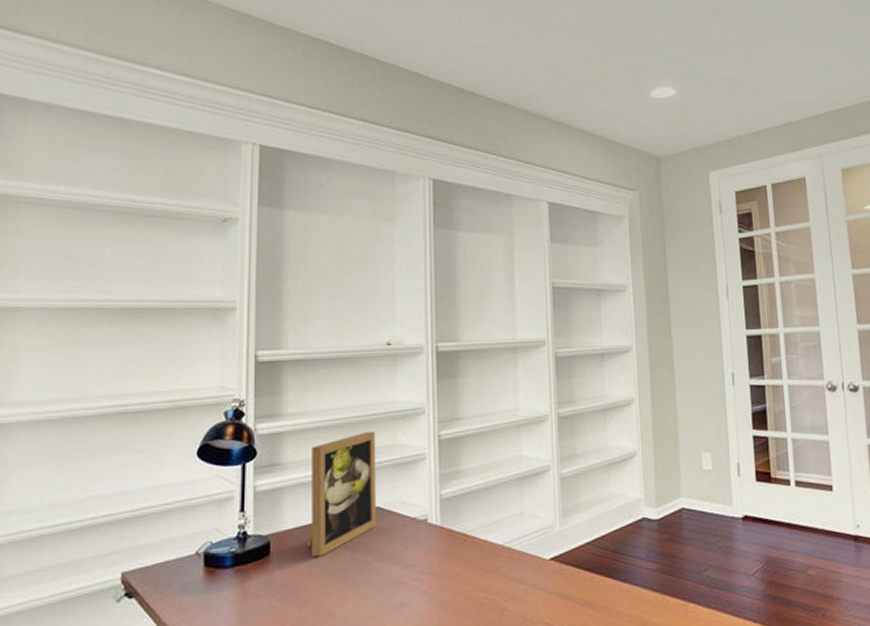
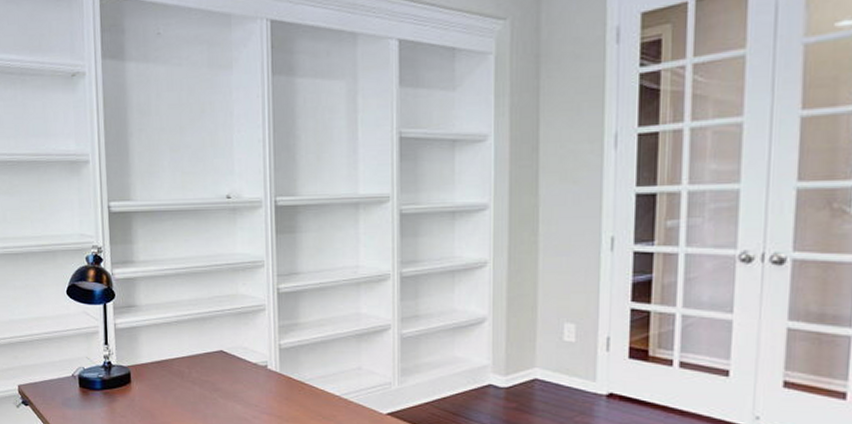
picture frame: present [307,431,377,557] -> none [161,280,221,389]

